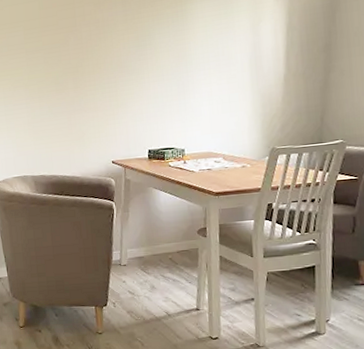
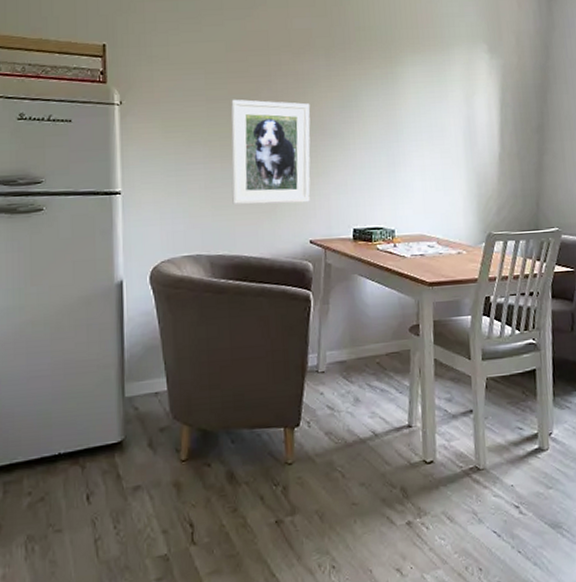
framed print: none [45,46,112,135] -> present [231,99,311,205]

